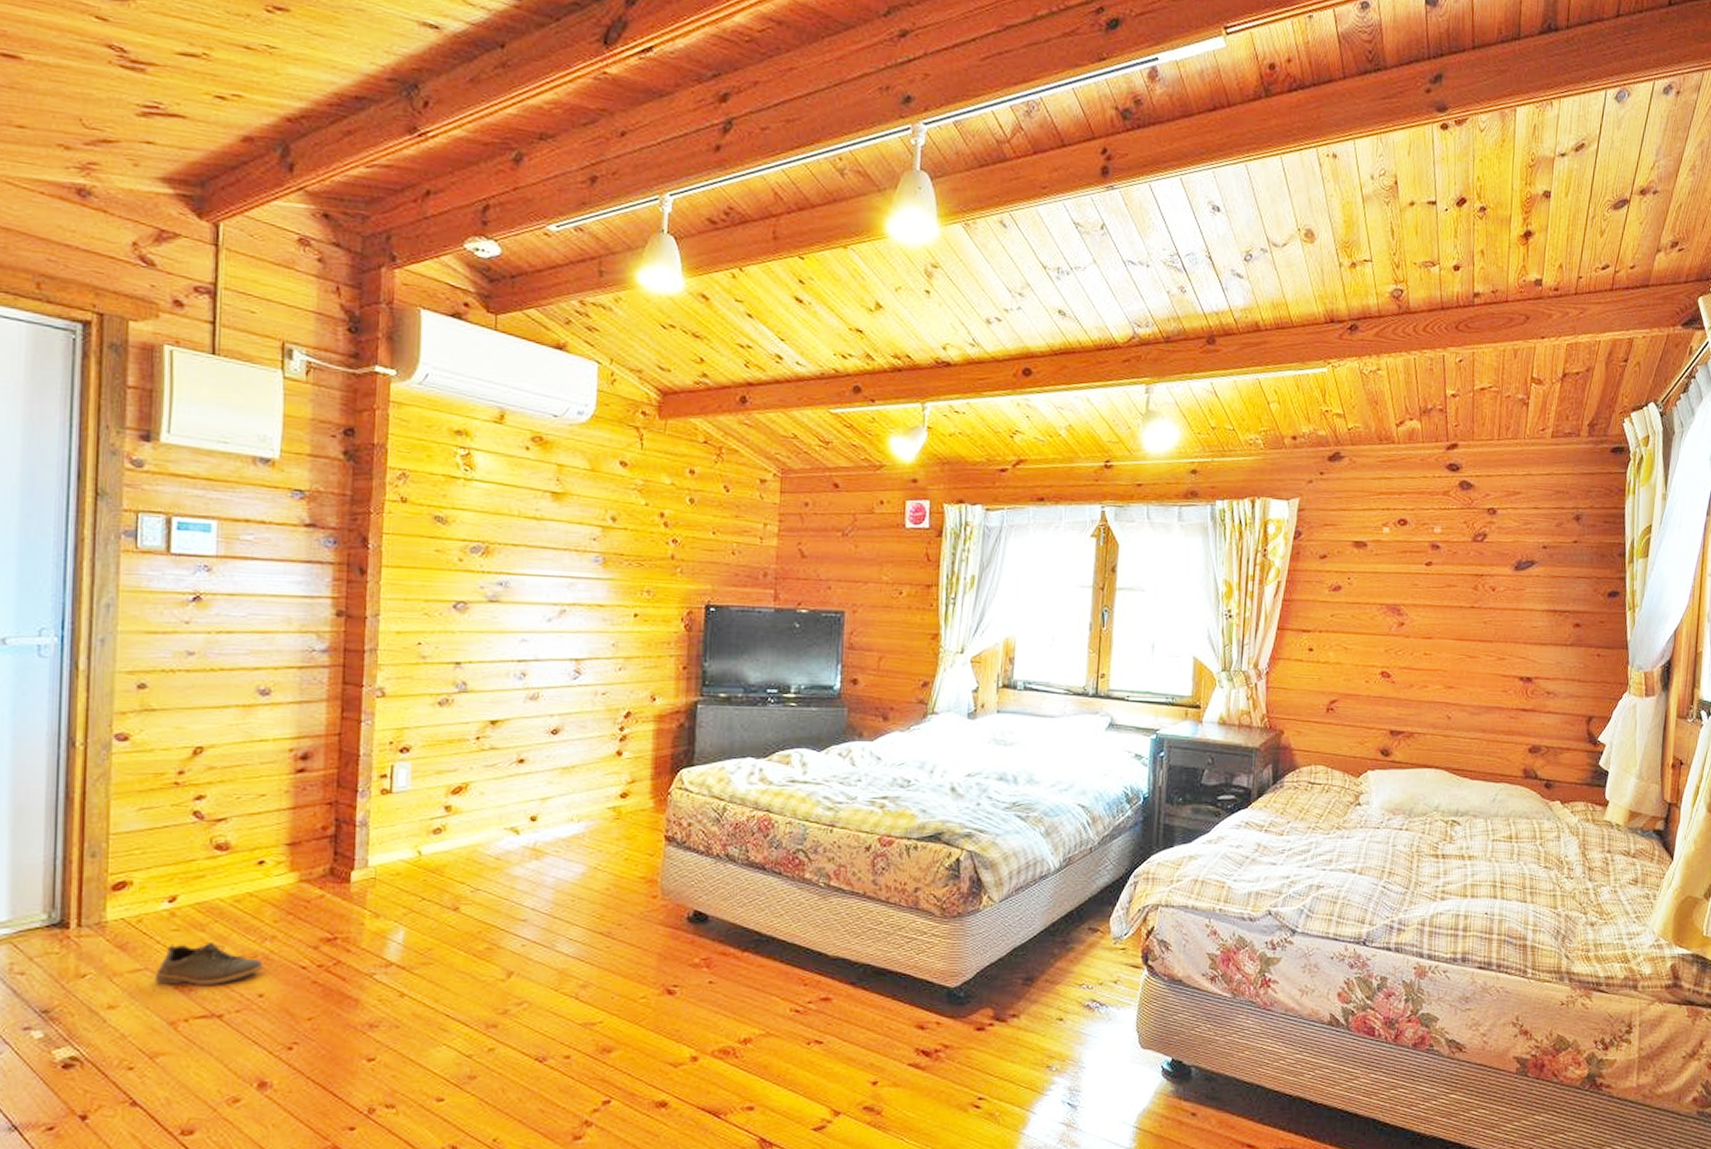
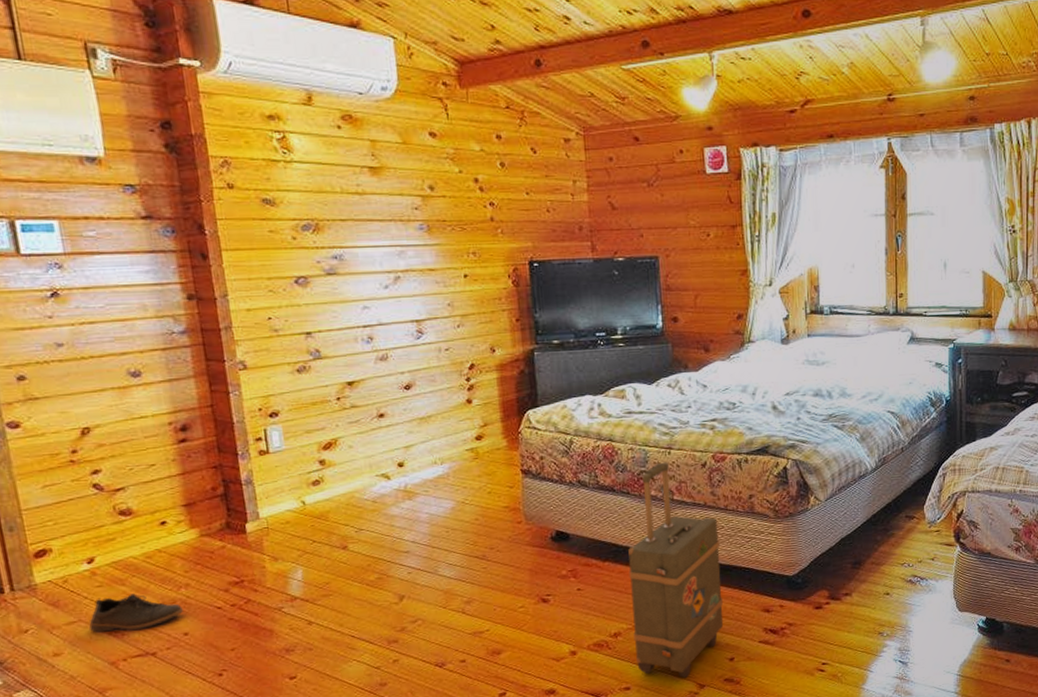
suitcase: none [765,841,877,1101] -> present [628,462,724,678]

